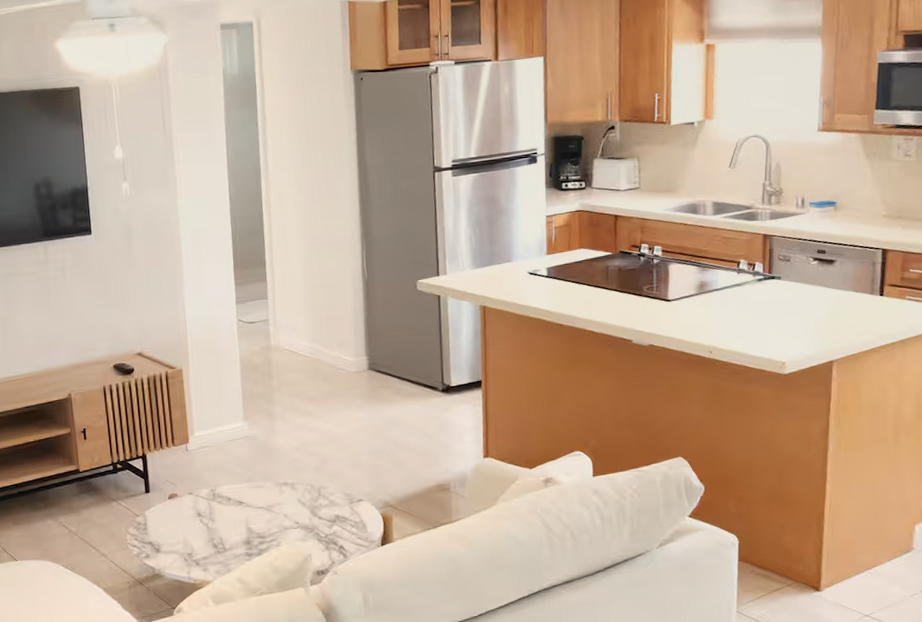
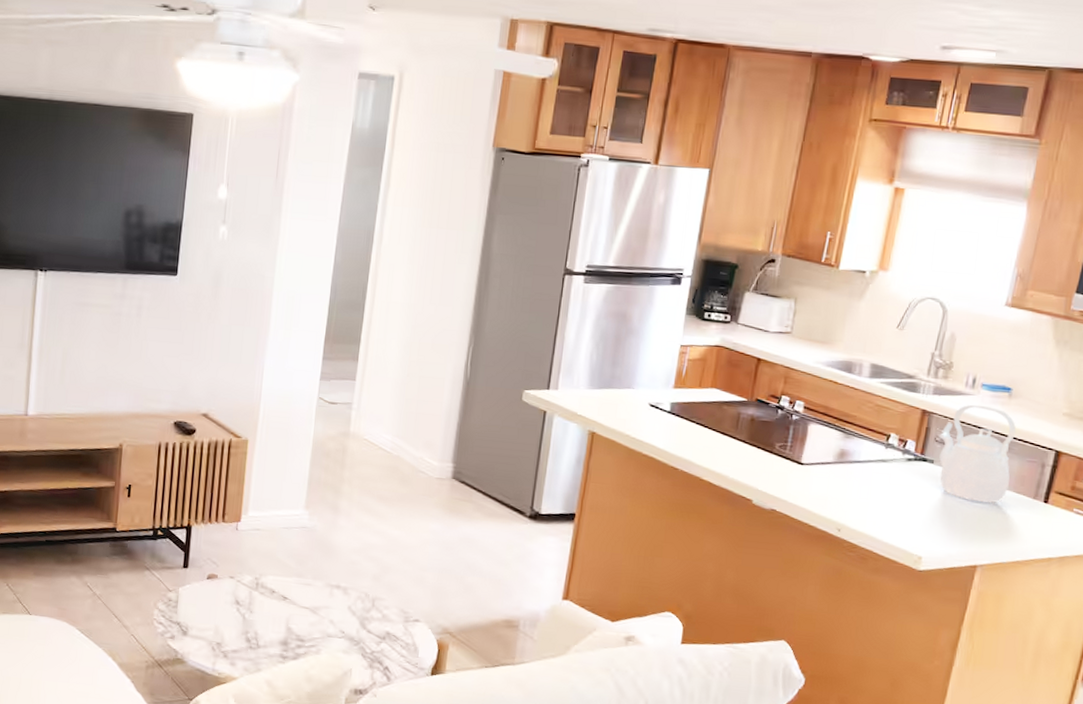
kettle: none [781,221,848,306] -> present [939,404,1016,503]

